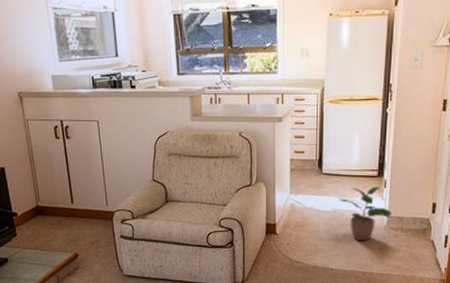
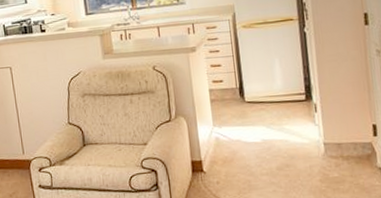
potted plant: present [339,187,392,241] -> none [267,111,328,174]

